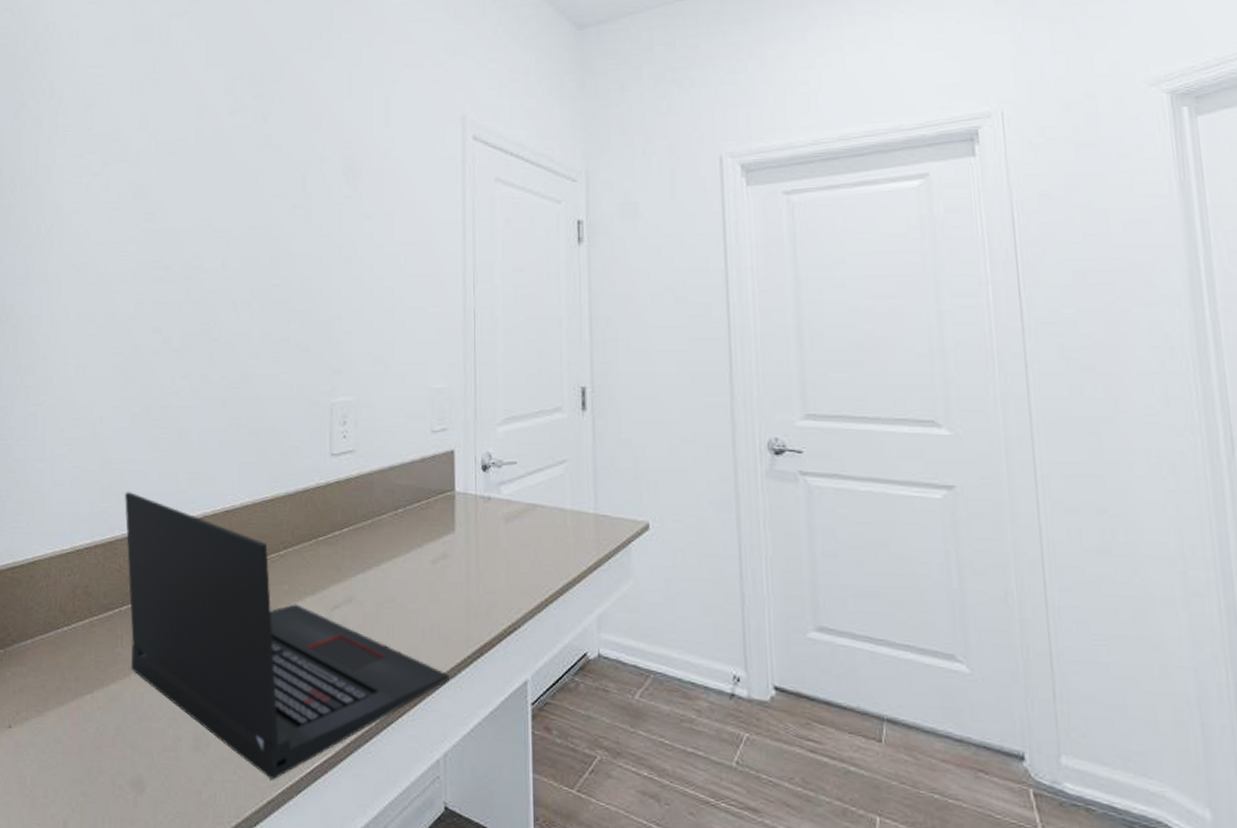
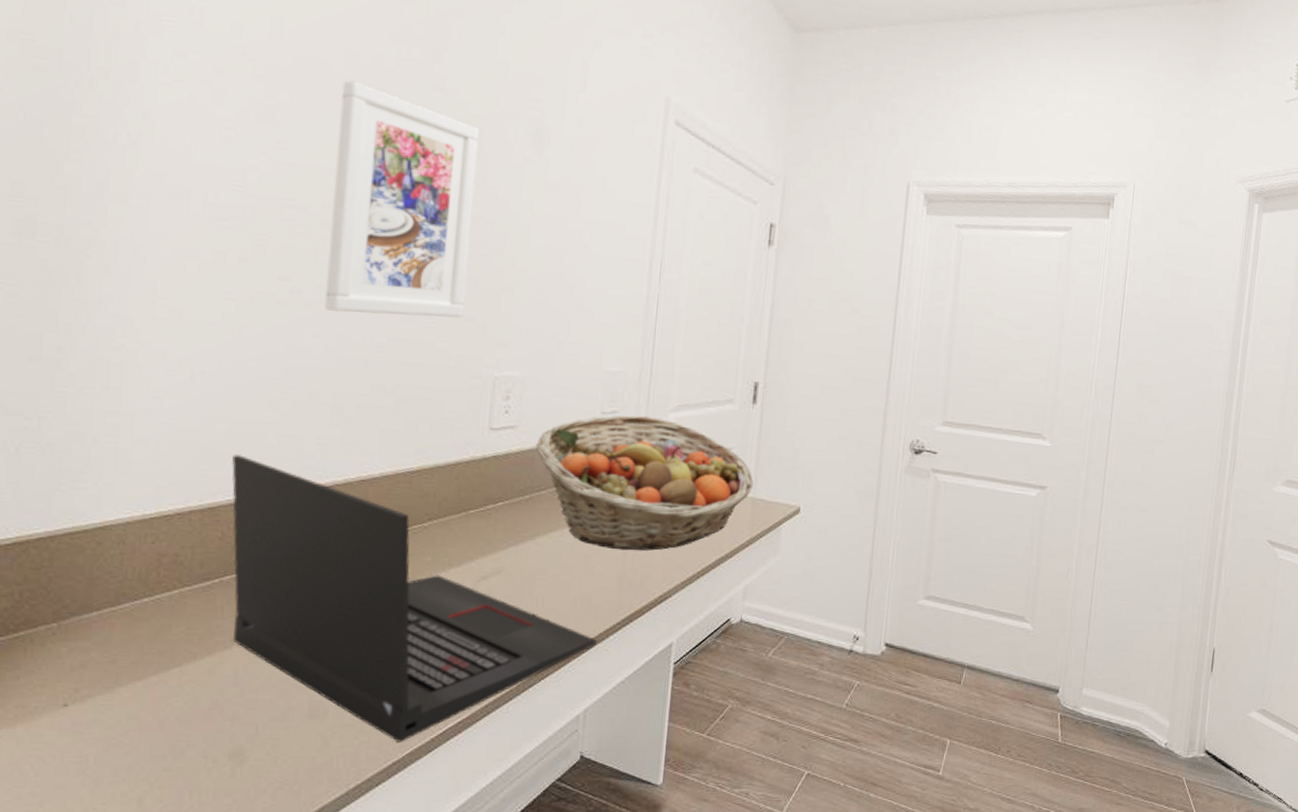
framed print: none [189,152,303,355] -> present [325,80,480,318]
fruit basket: none [373,432,593,576] -> present [536,415,754,551]

